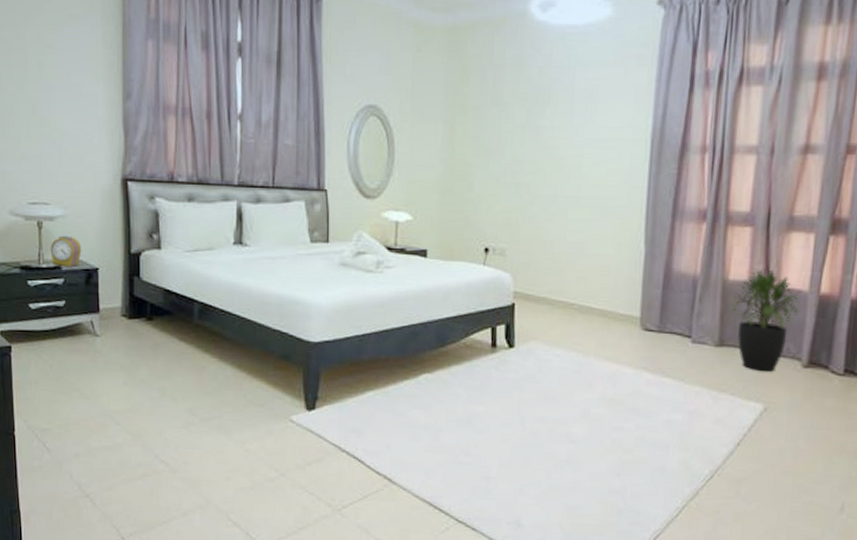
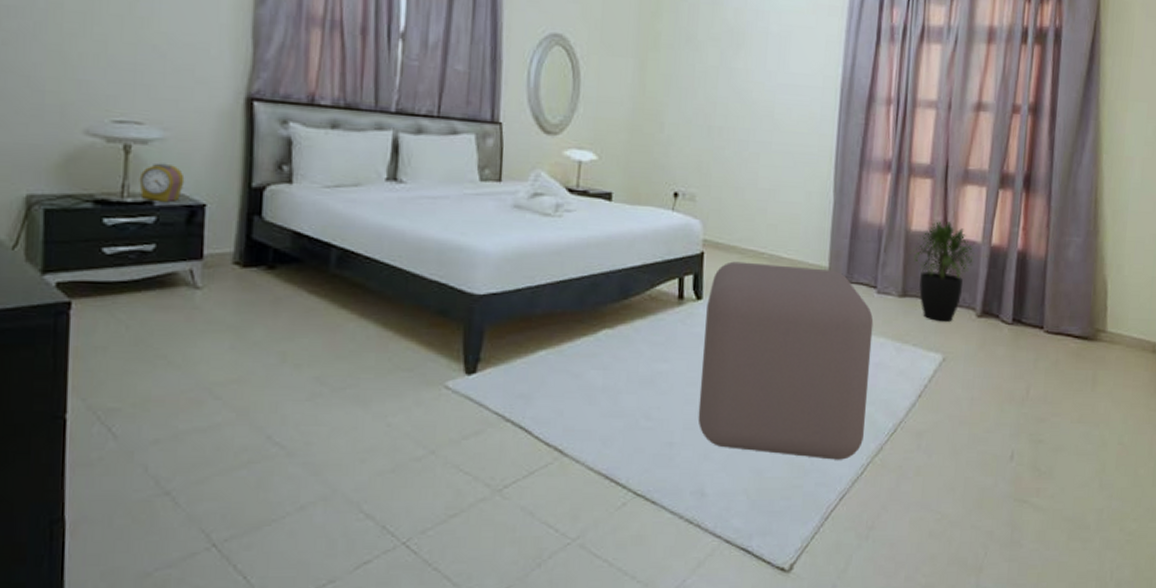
cube: none [513,312,688,502] -> present [698,261,874,460]

